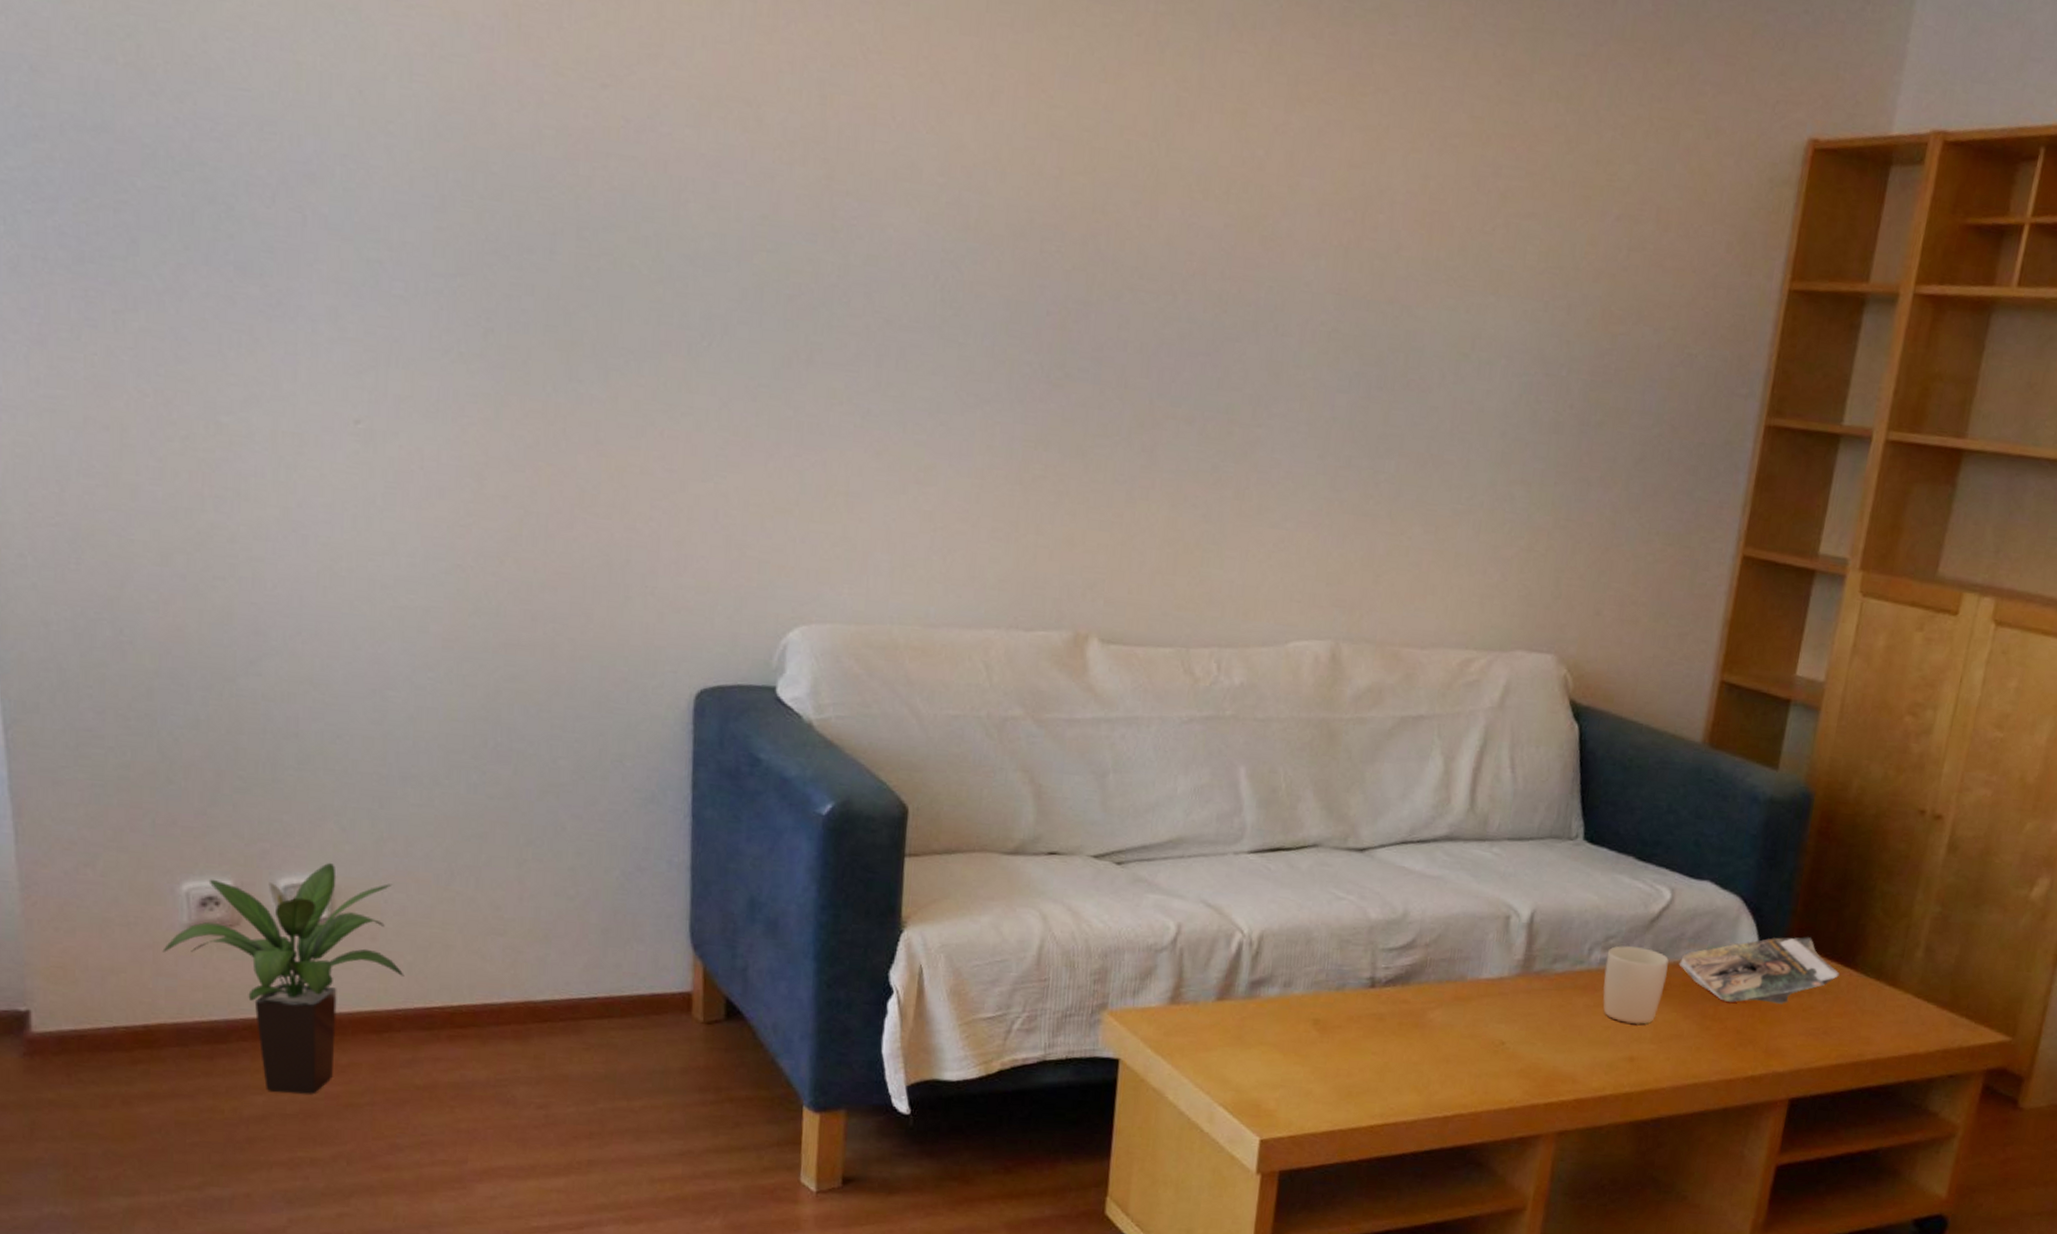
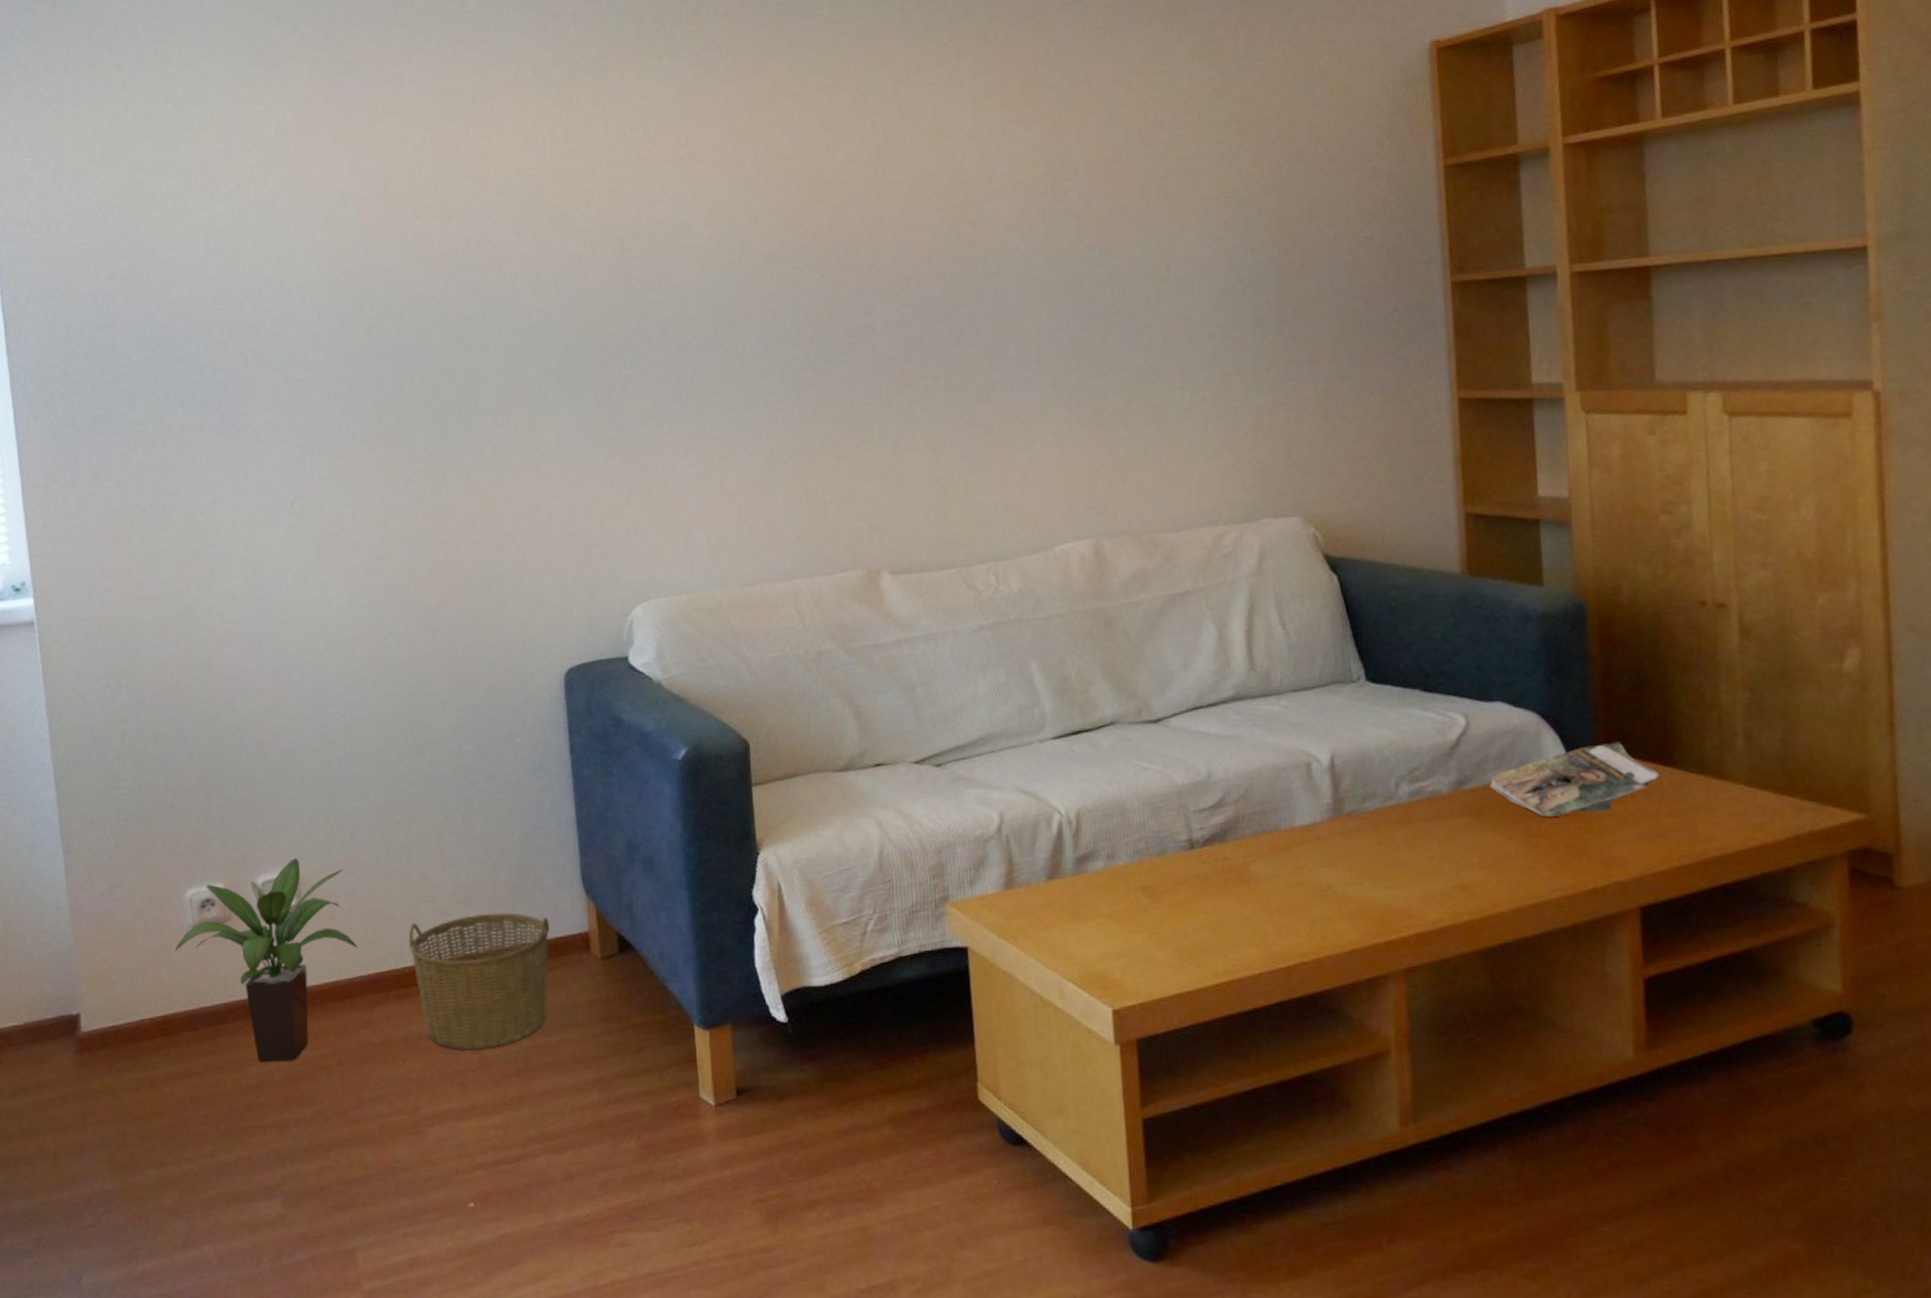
basket: none [469,956,646,1106] -> present [408,912,550,1050]
mug: present [1602,946,1669,1025] -> none [1414,775,1481,851]

